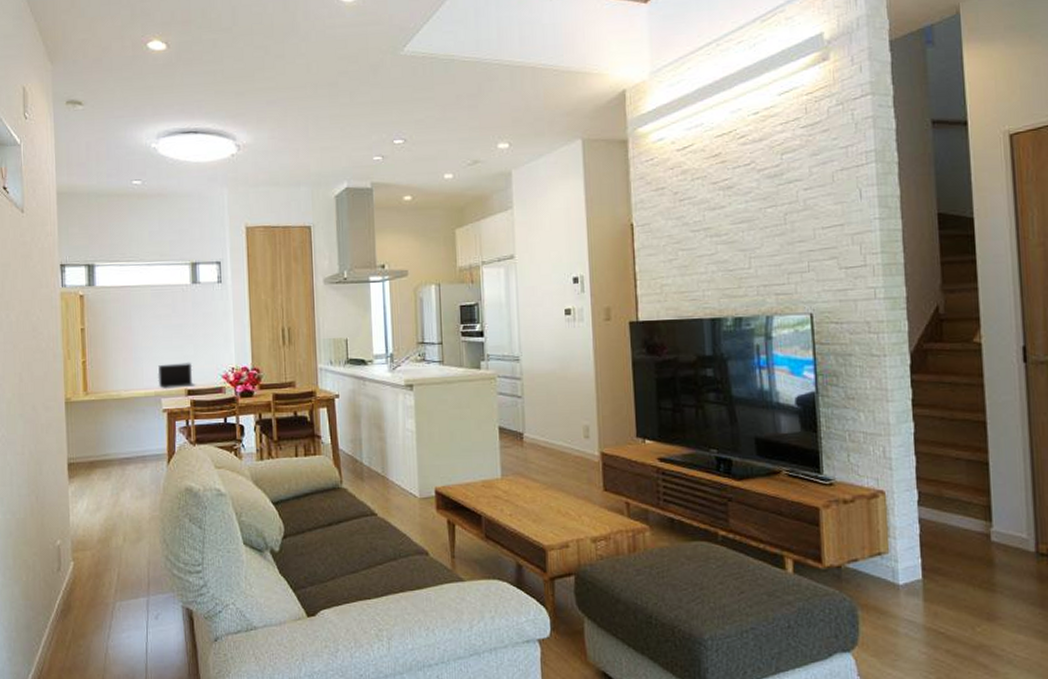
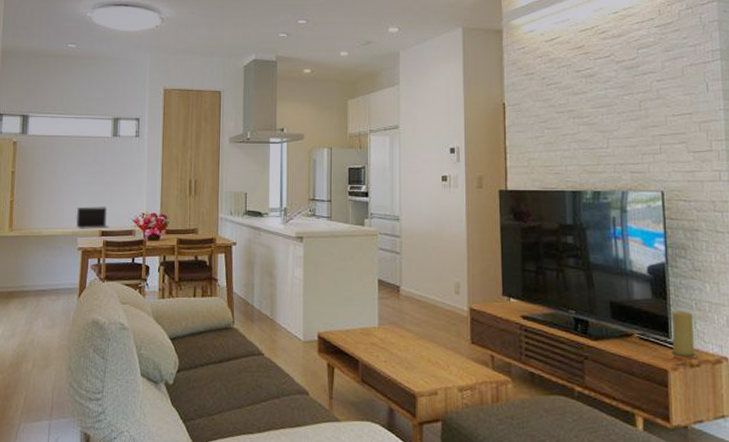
candle: none [821,443,852,495] -> present [670,311,699,359]

